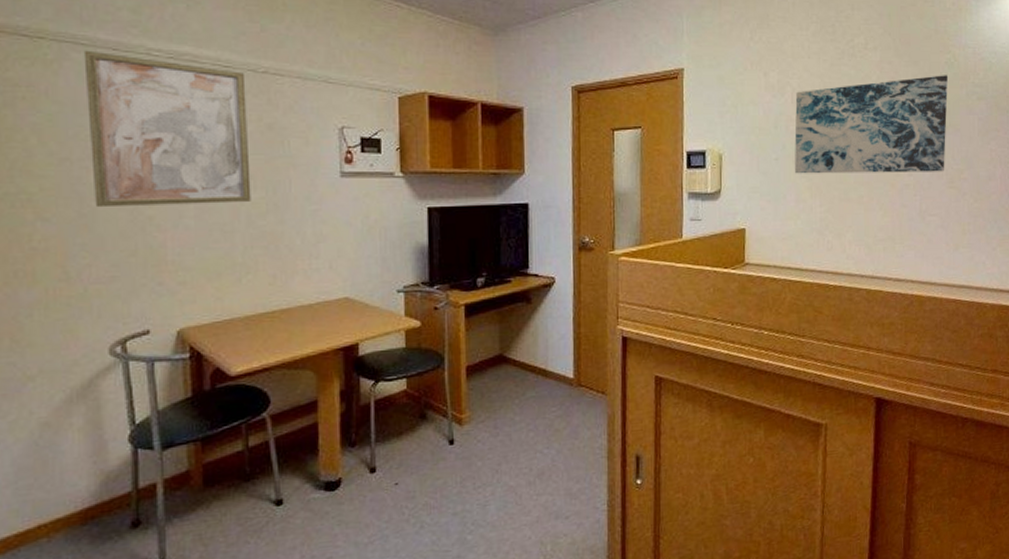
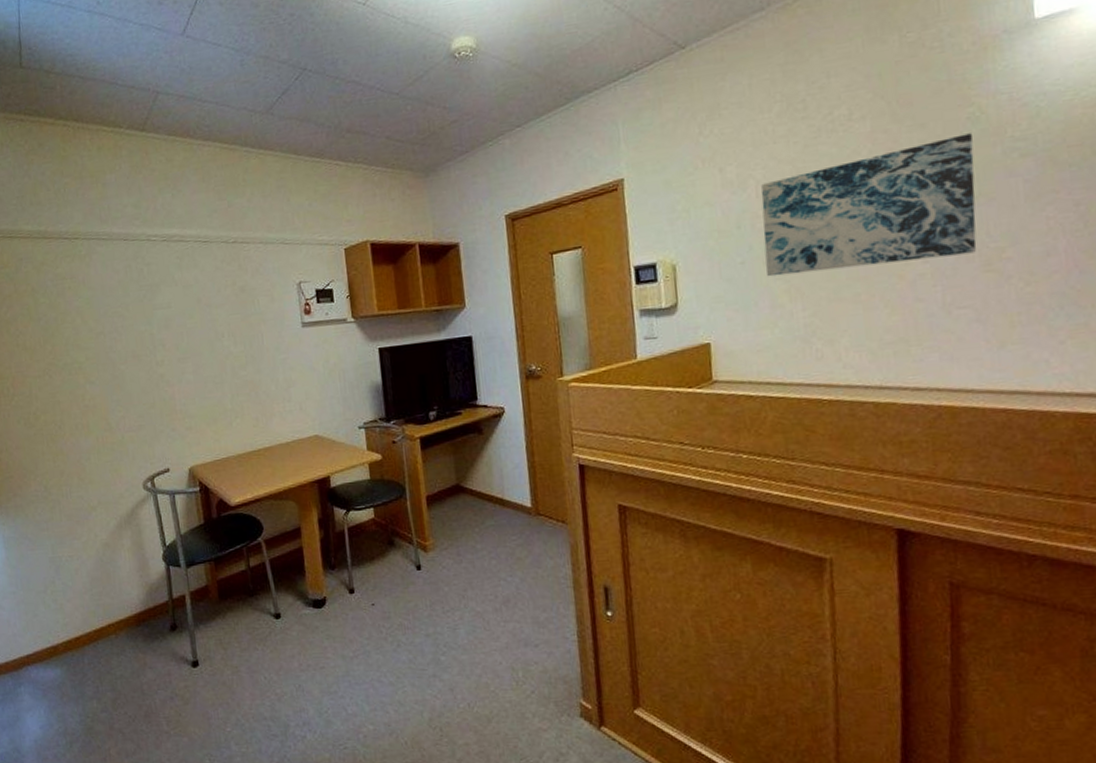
wall art: present [83,50,251,208] -> none [104,243,234,370]

